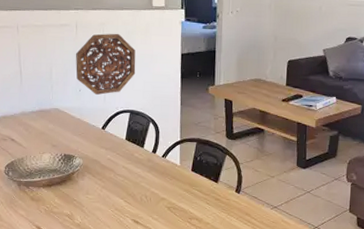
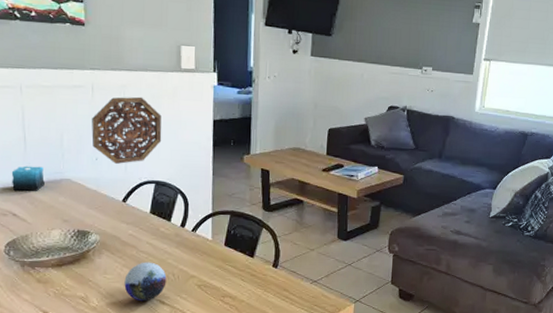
candle: none [10,96,37,120] -> present [11,165,45,192]
decorative orb: none [103,184,140,221] -> present [124,262,167,302]

